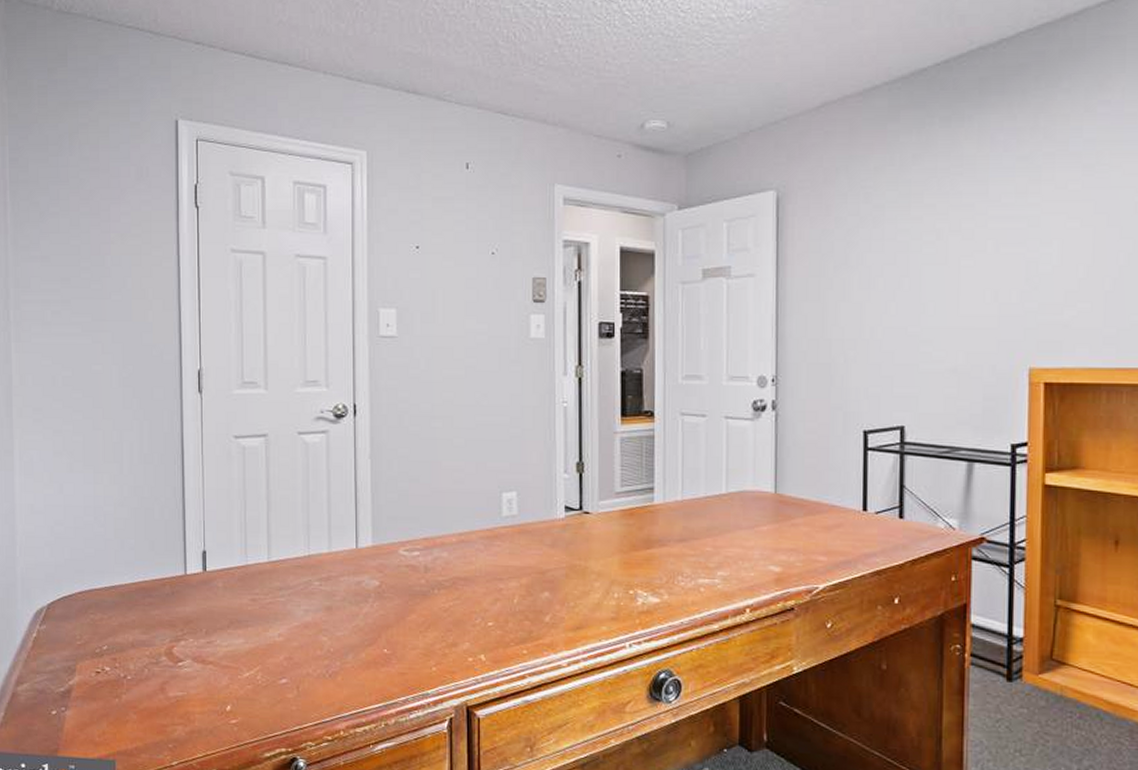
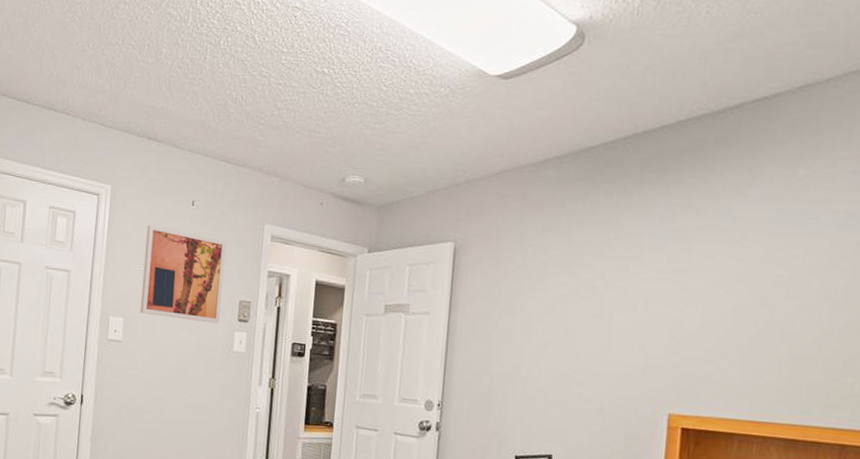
wall art: none [415,195,511,307] -> present [139,225,227,324]

